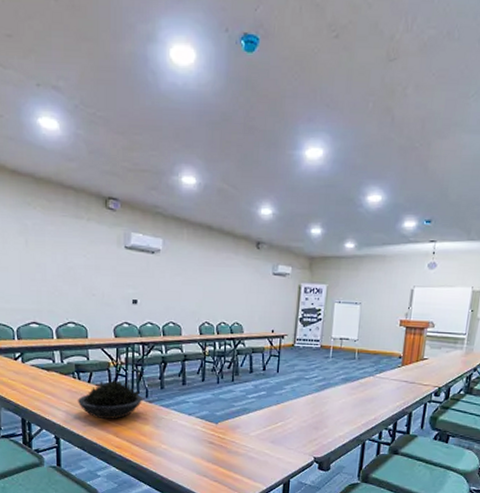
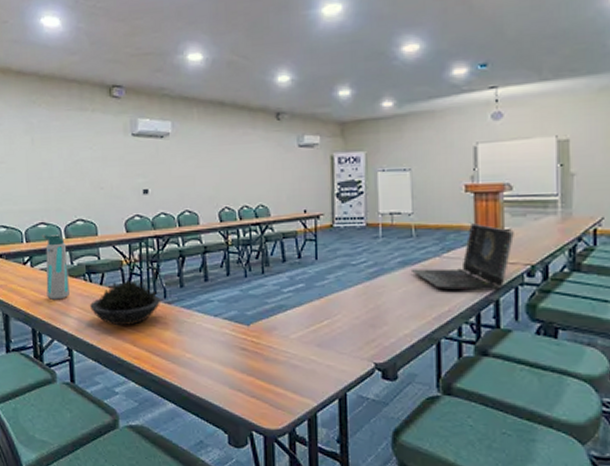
water bottle: none [32,333,59,394] -> present [41,234,69,300]
laptop computer: none [350,352,430,406] -> present [410,223,514,291]

